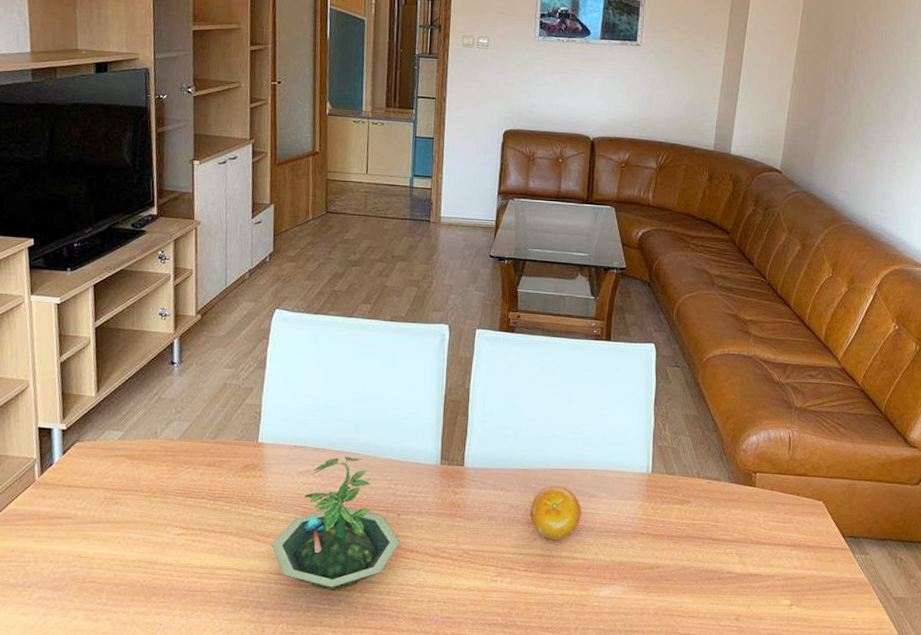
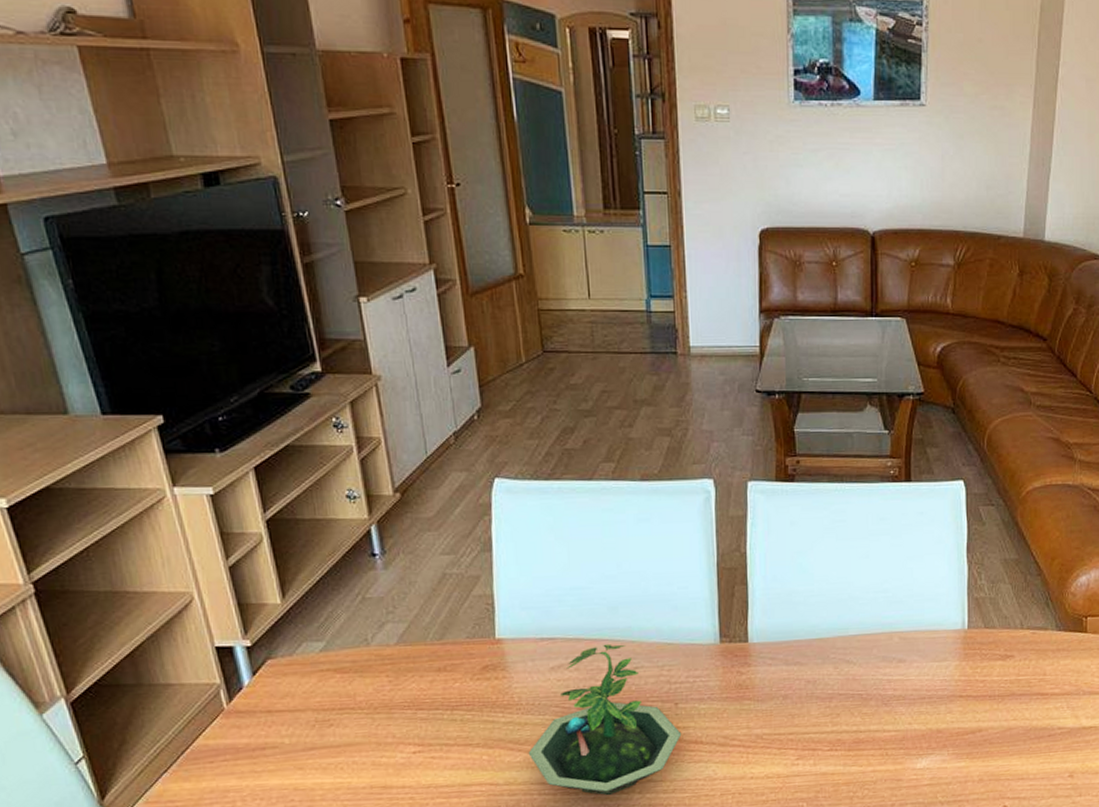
fruit: present [530,485,582,541] -> none [831,653,891,714]

